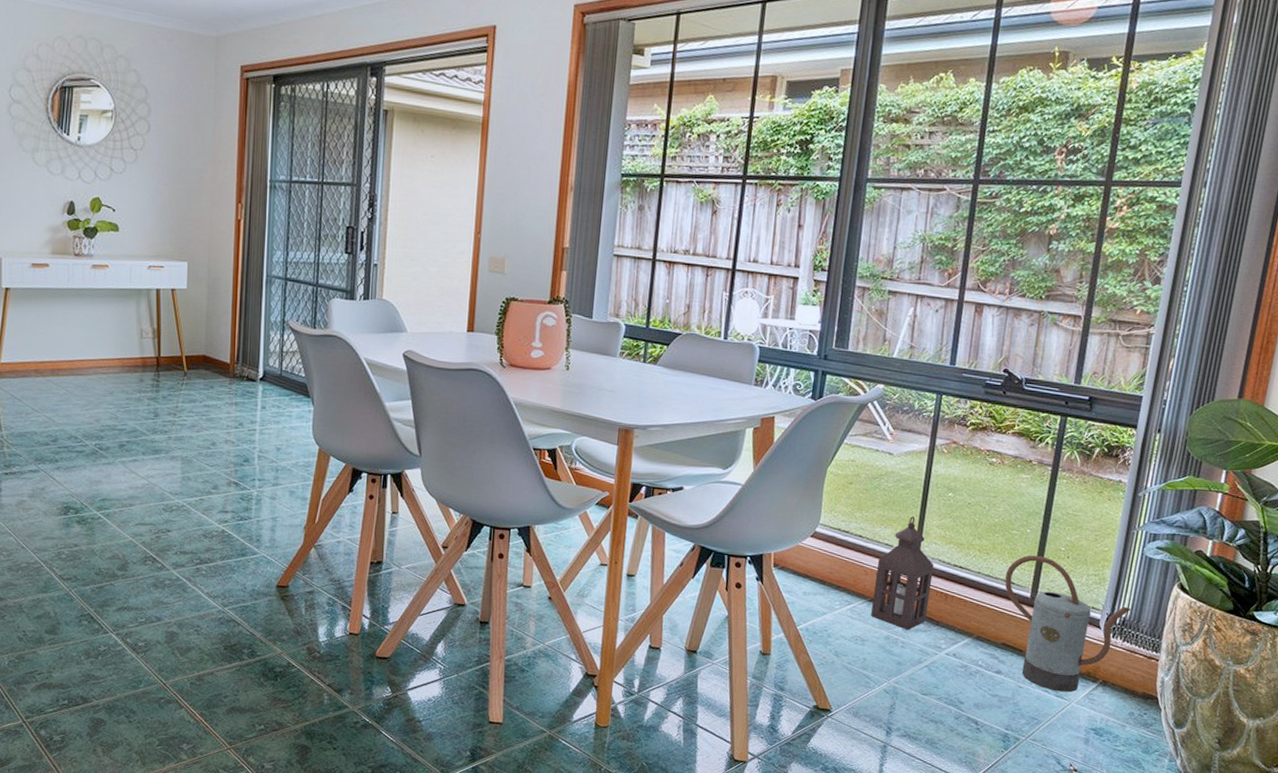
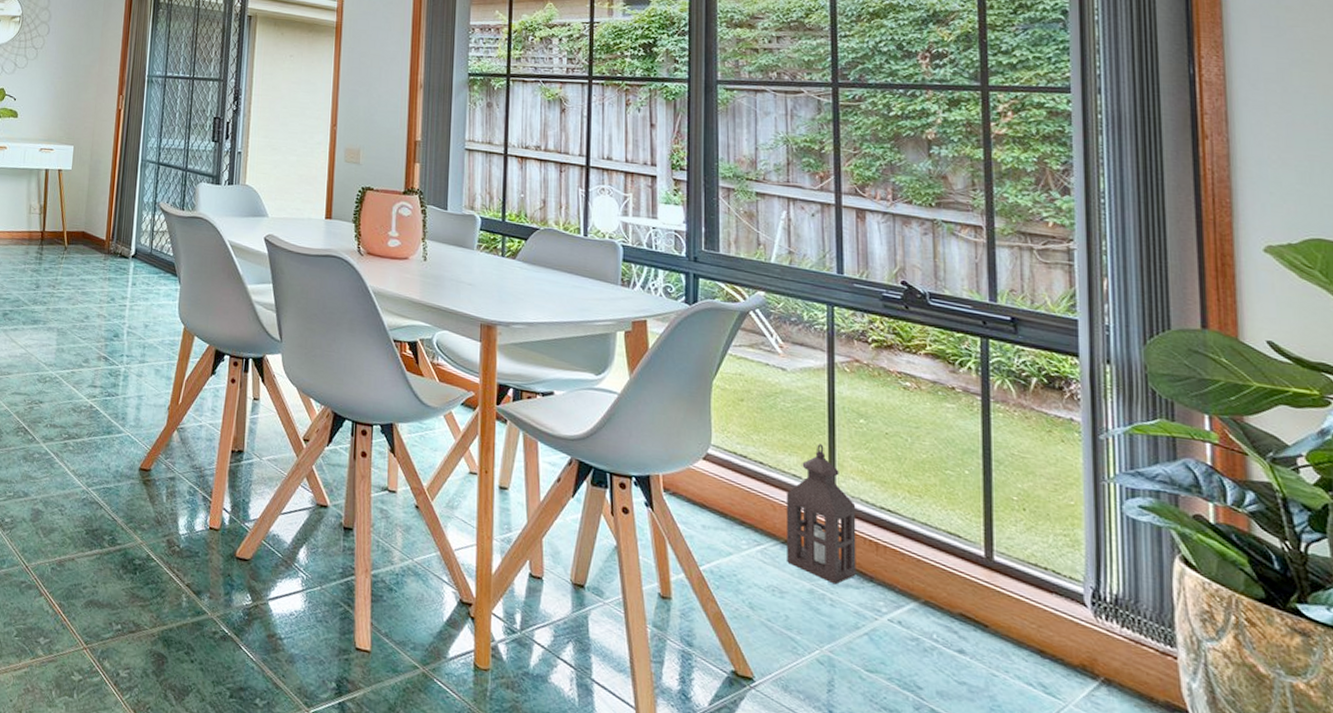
watering can: present [1005,555,1131,692] -> none [948,502,1123,690]

